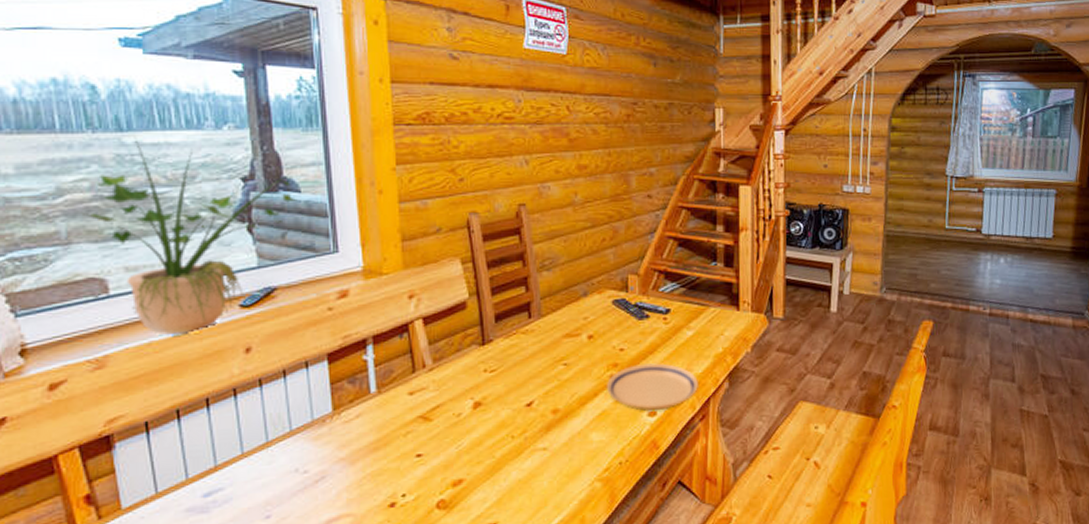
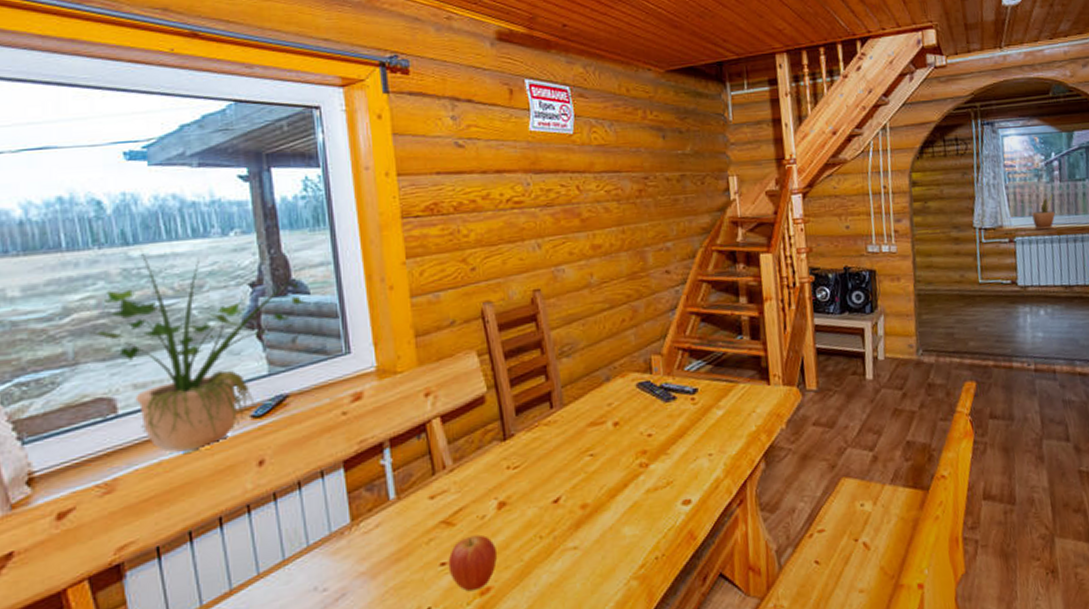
fruit: none [423,431,471,482] -> present [448,534,498,592]
plate: present [607,363,698,411] -> none [636,446,733,500]
potted plant: none [1003,149,1025,183] -> present [1032,194,1055,230]

